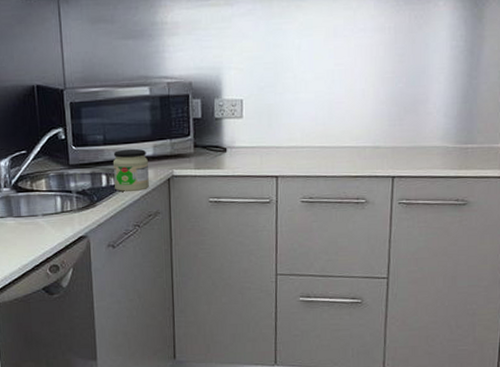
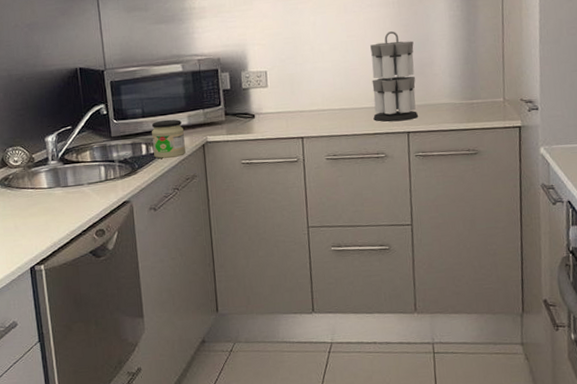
spice rack: none [356,61,408,164] -> present [370,31,419,122]

